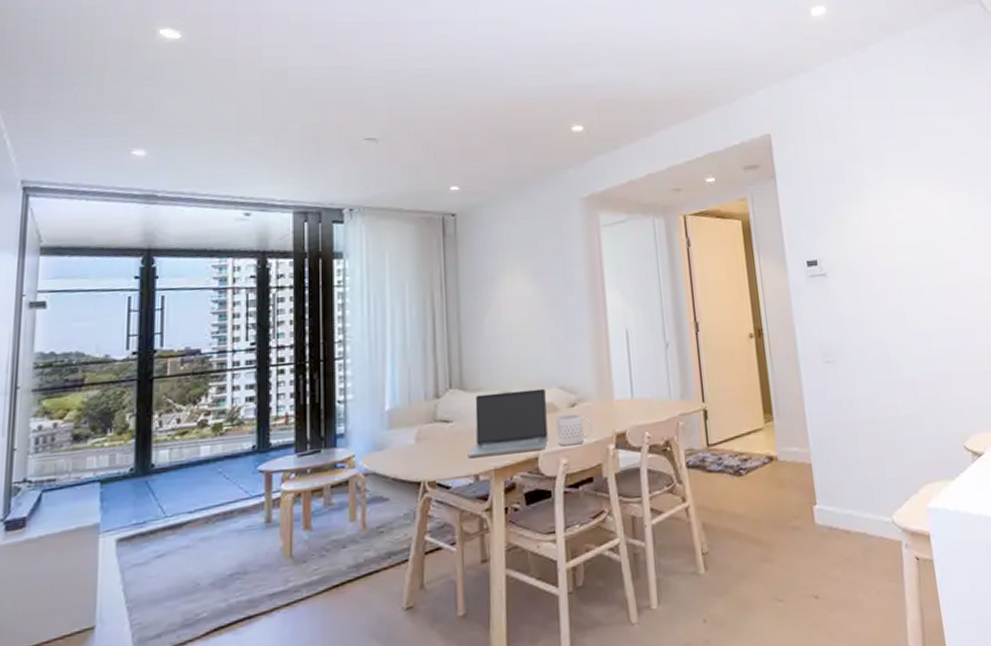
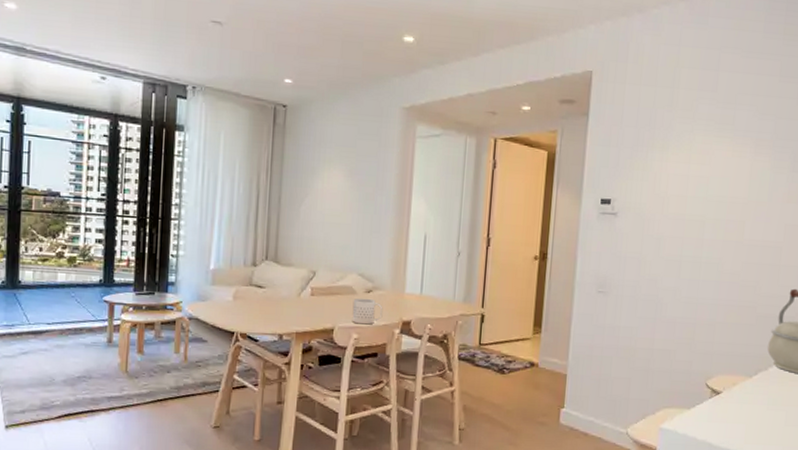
laptop: present [467,388,548,457] -> none [275,269,347,323]

